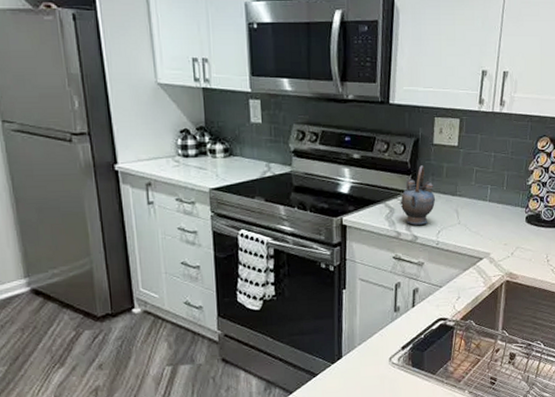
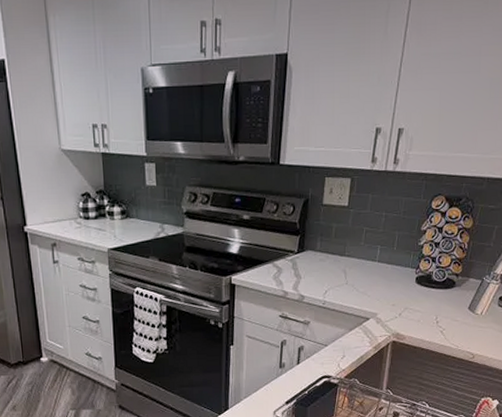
teapot: present [400,165,436,225] -> none [288,226,324,285]

